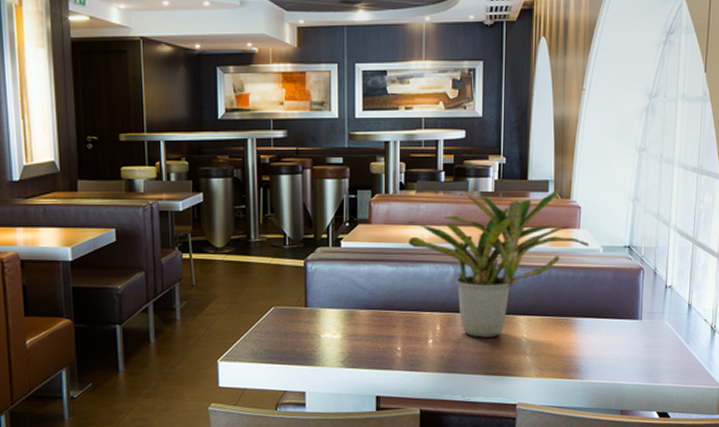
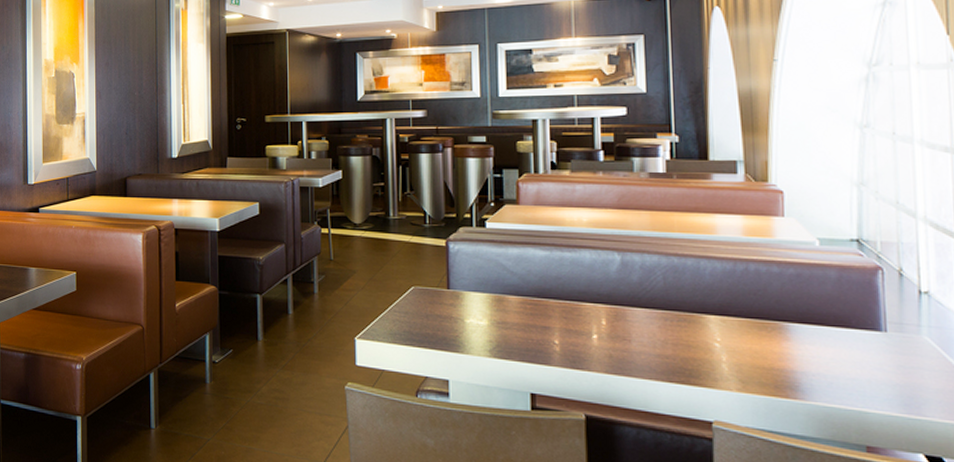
potted plant: present [409,188,590,338] -> none [563,169,800,339]

